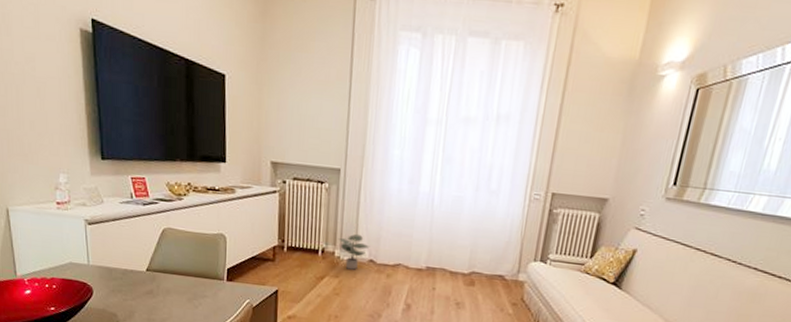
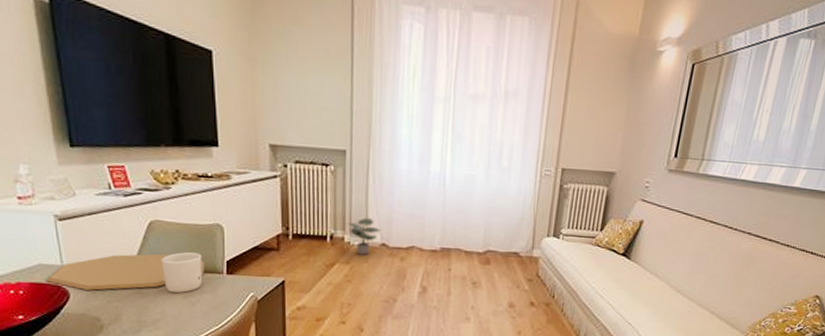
placemat: none [75,257,209,290] -> present [46,253,206,291]
mug: none [171,258,206,296] -> present [161,252,203,293]

